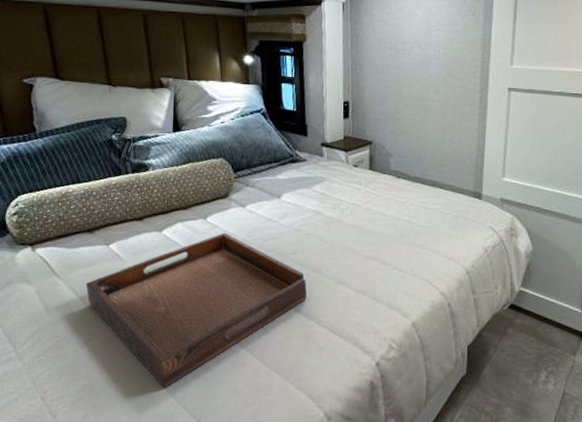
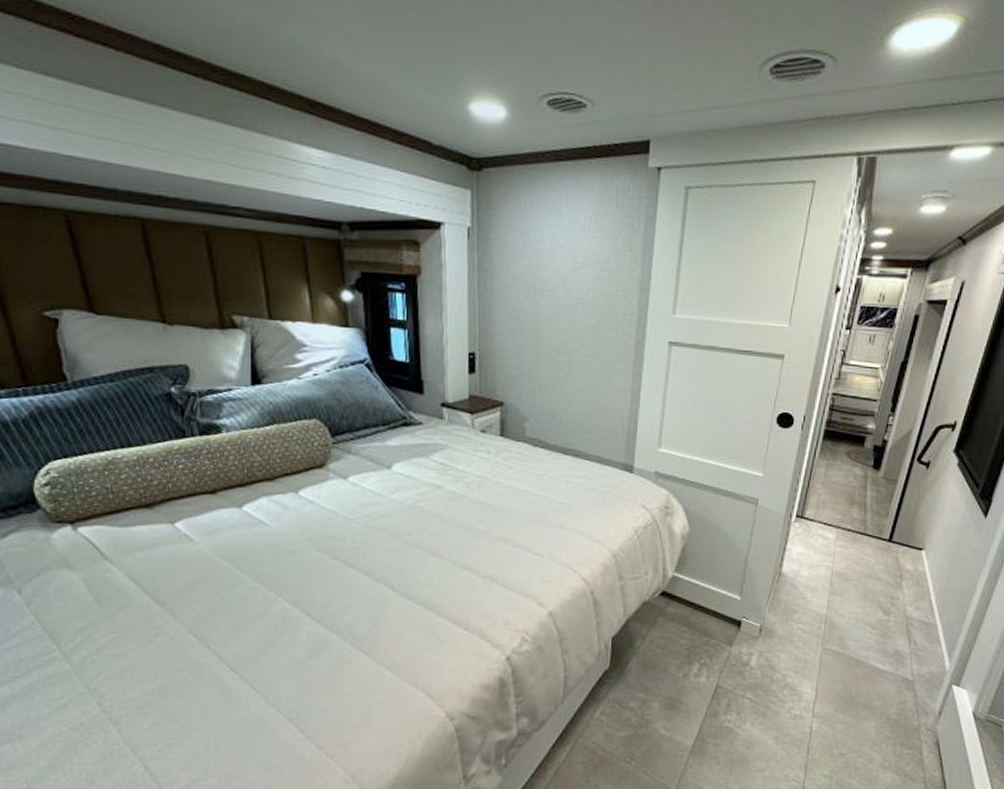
serving tray: present [85,232,307,388] -> none [146,509,424,689]

